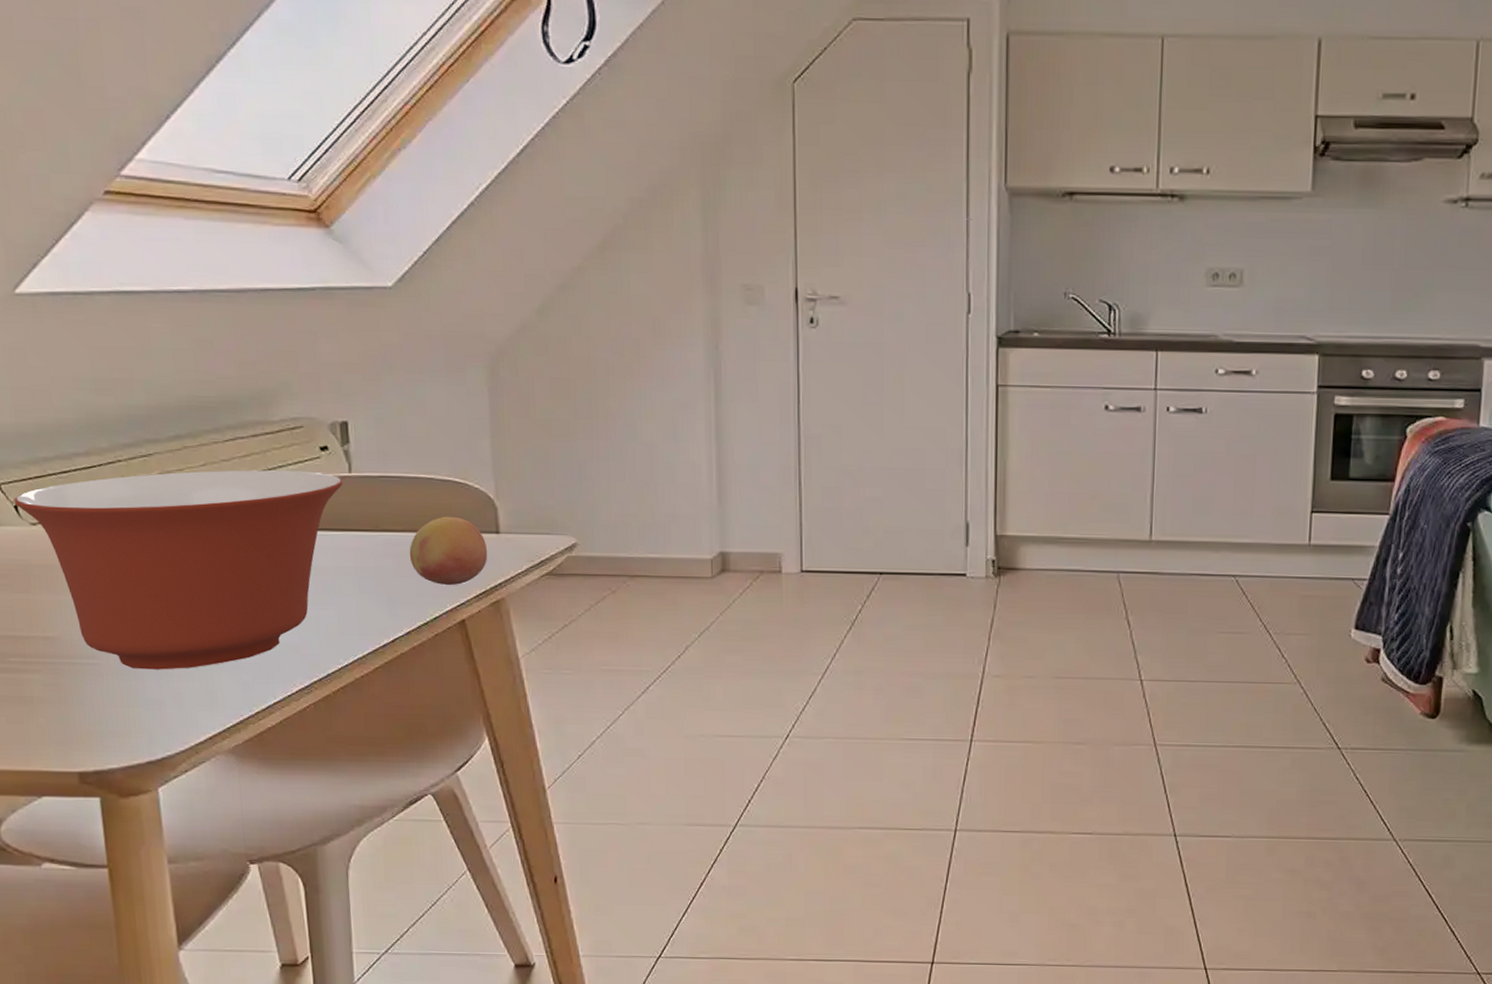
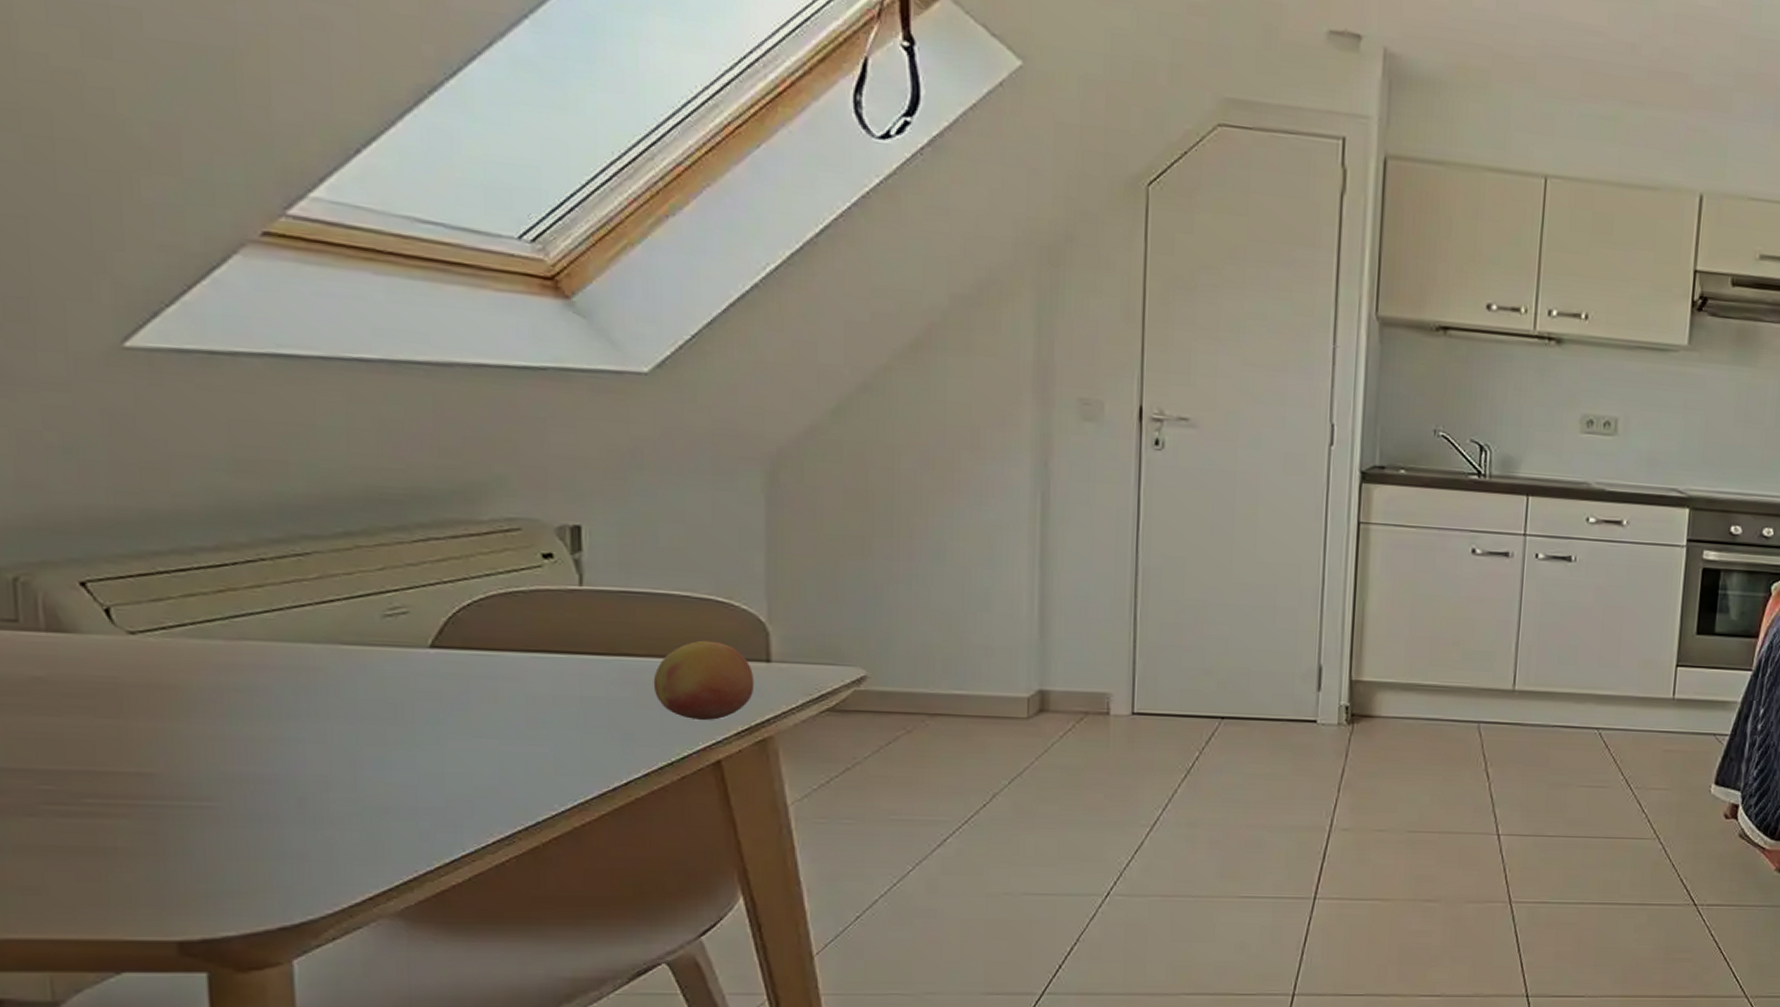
mixing bowl: present [14,470,343,670] -> none [105,576,571,816]

